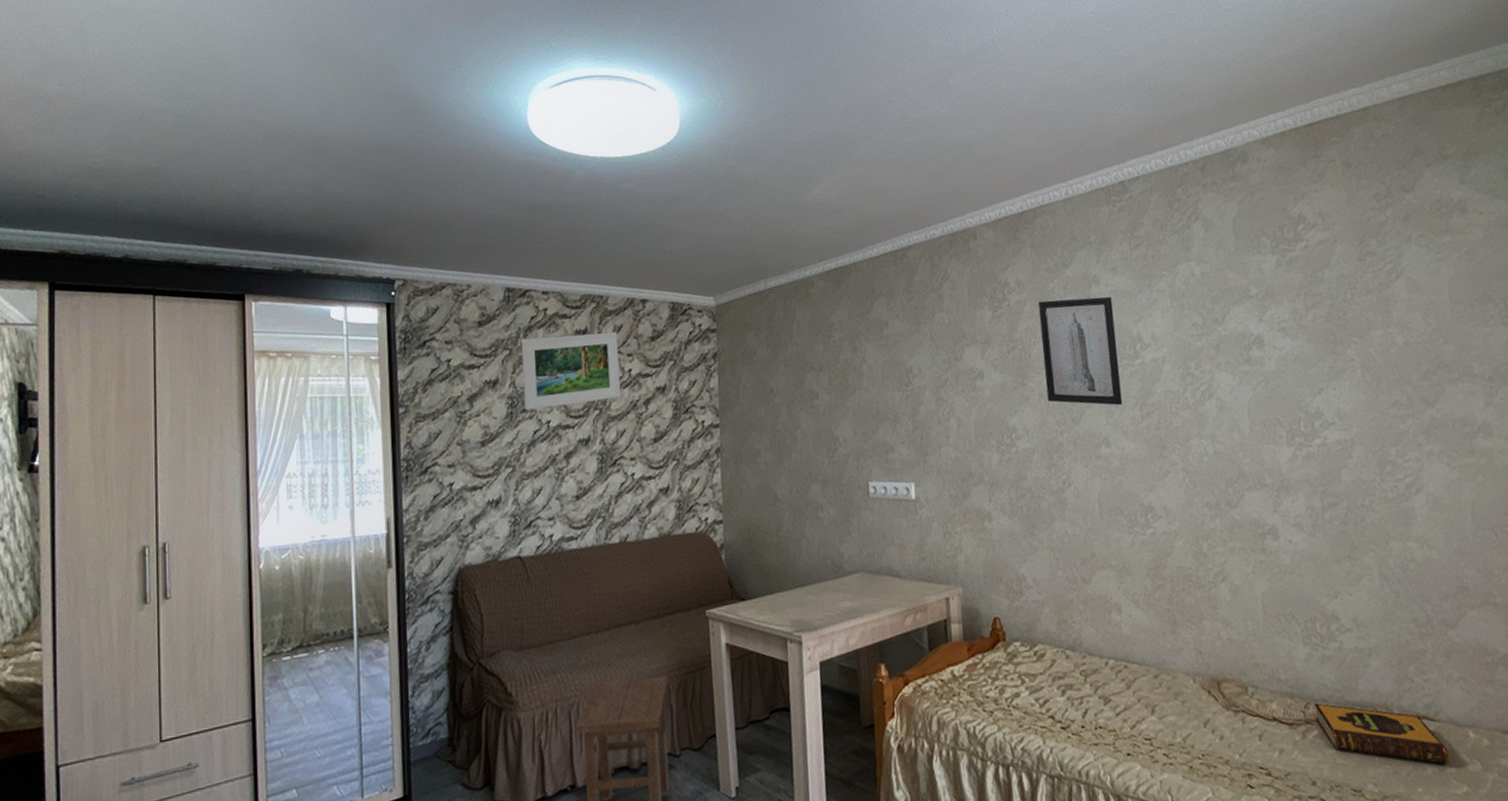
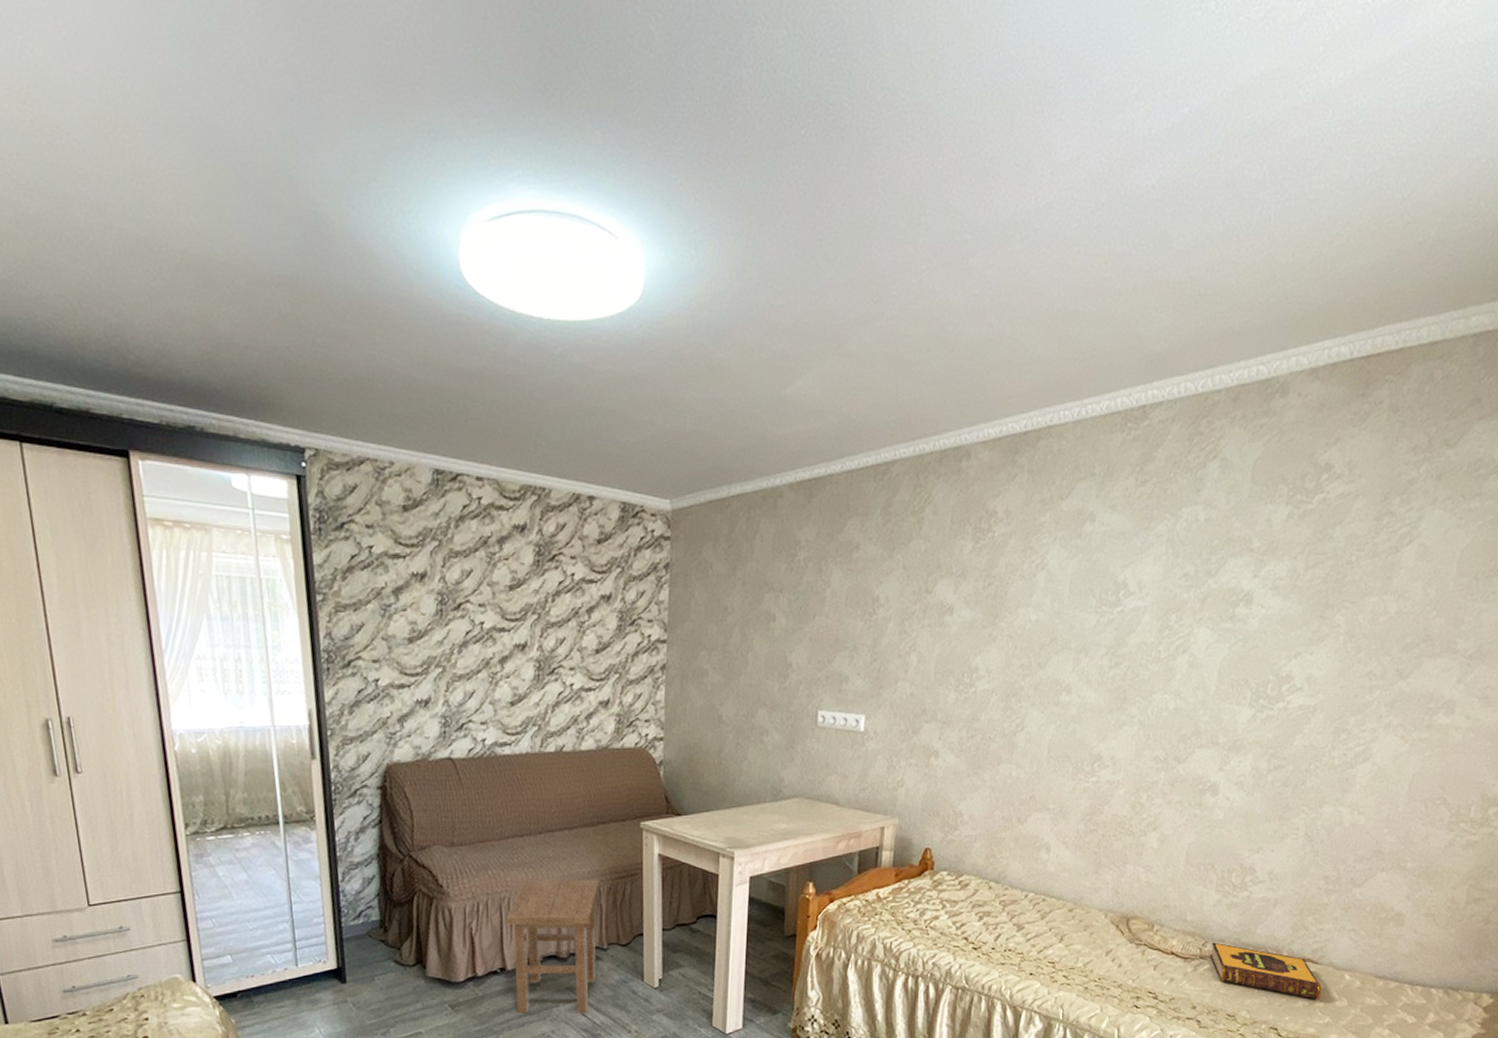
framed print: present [521,332,622,411] -> none [452,529,562,609]
wall art: present [1038,296,1123,406] -> none [1016,535,1104,654]

